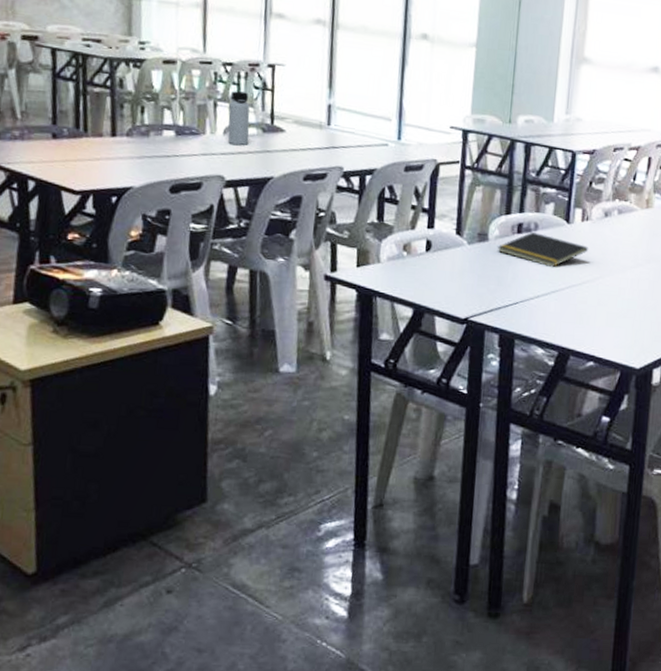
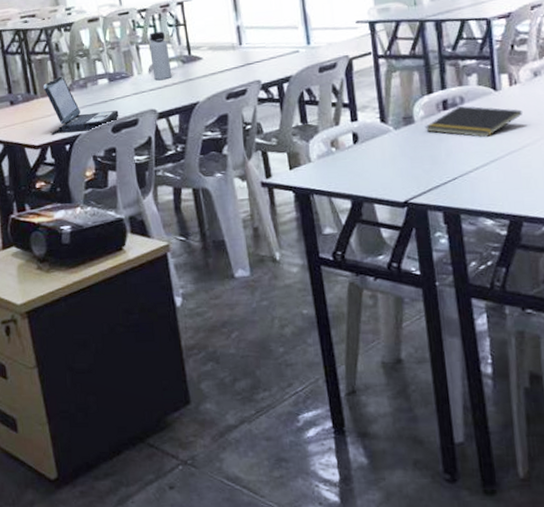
laptop: none [96,116,181,185] -> present [43,76,119,135]

